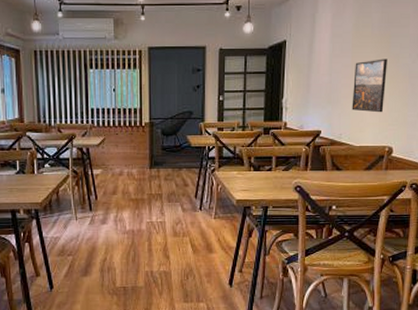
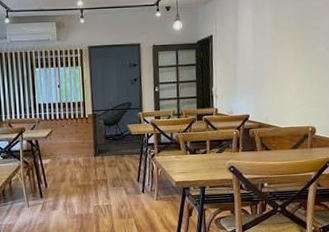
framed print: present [352,59,387,113] -> none [275,48,305,97]

